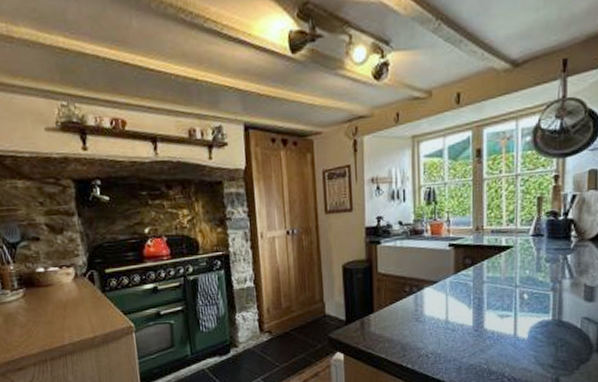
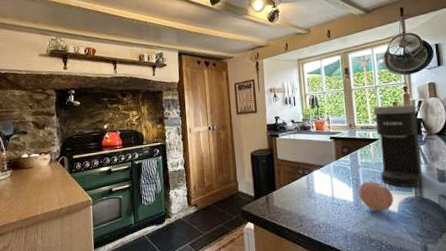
fruit: none [479,300,524,338] -> present [358,181,394,211]
coffee maker: none [510,199,568,309] -> present [373,104,422,188]

